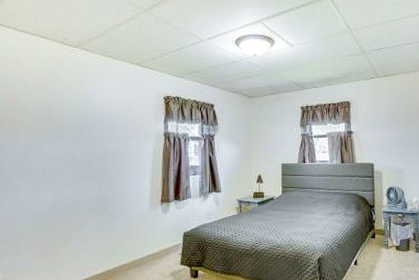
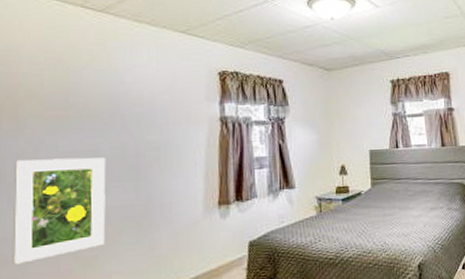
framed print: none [8,160,77,240] -> present [12,157,106,265]

